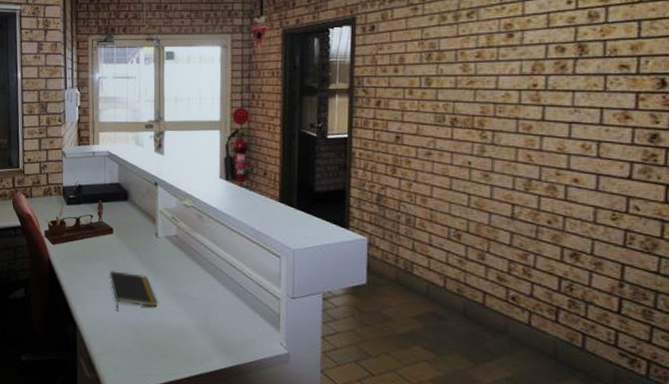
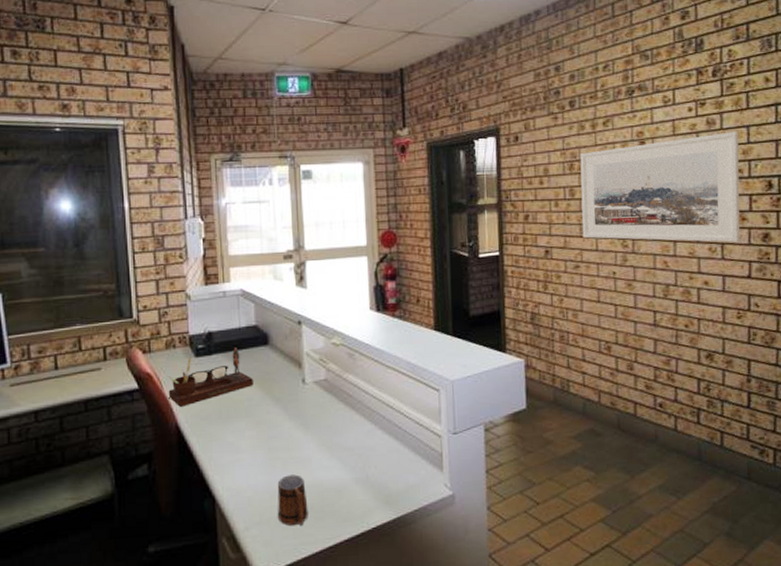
notepad: present [109,270,157,310] -> none [251,428,309,474]
mug: none [128,314,154,359] -> present [277,474,308,526]
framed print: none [437,25,628,142] -> present [580,131,740,243]

